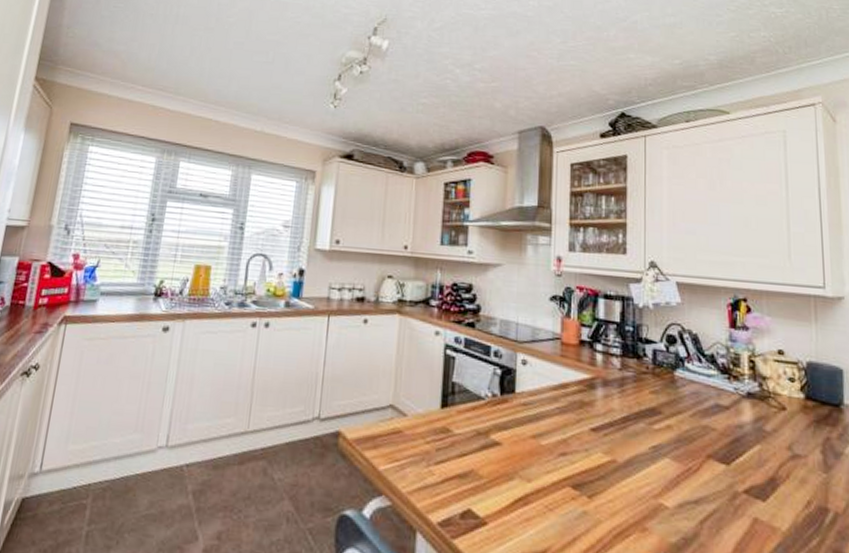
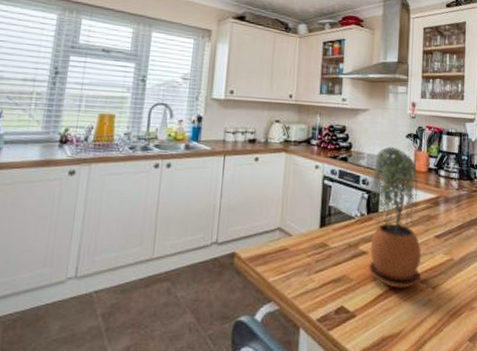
potted plant: none [503,311,573,494] -> present [369,146,422,288]

